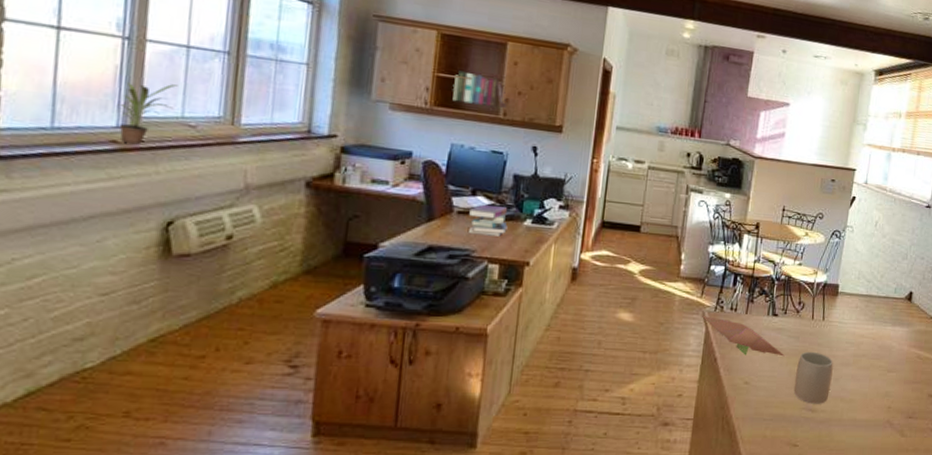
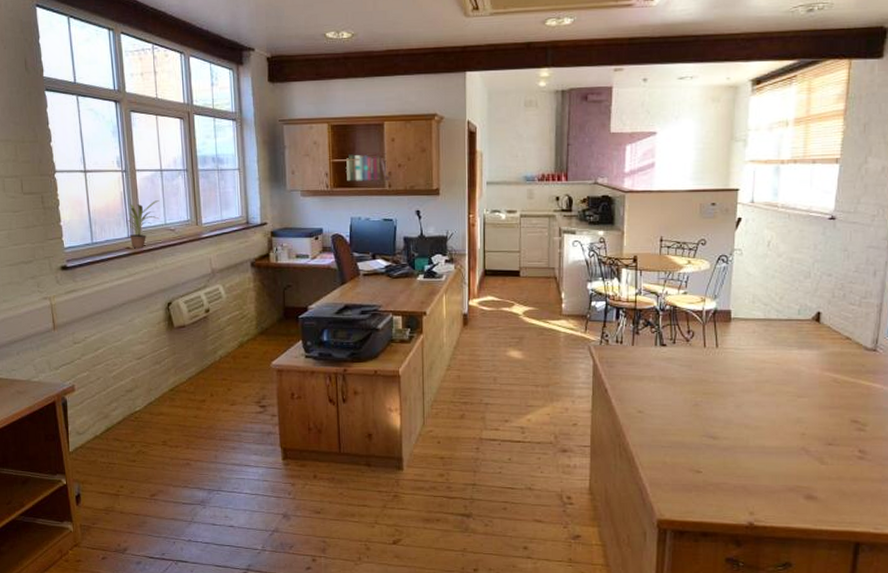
books: present [469,204,508,237] -> none [372,265,404,292]
papers: present [702,316,785,357] -> none [588,350,678,386]
mug: present [793,351,833,404] -> none [691,379,733,431]

